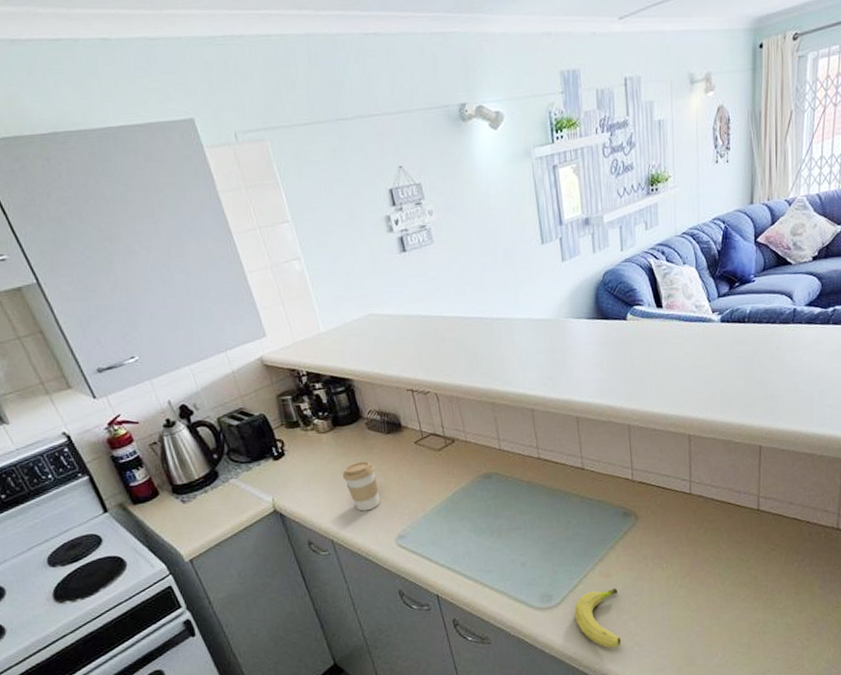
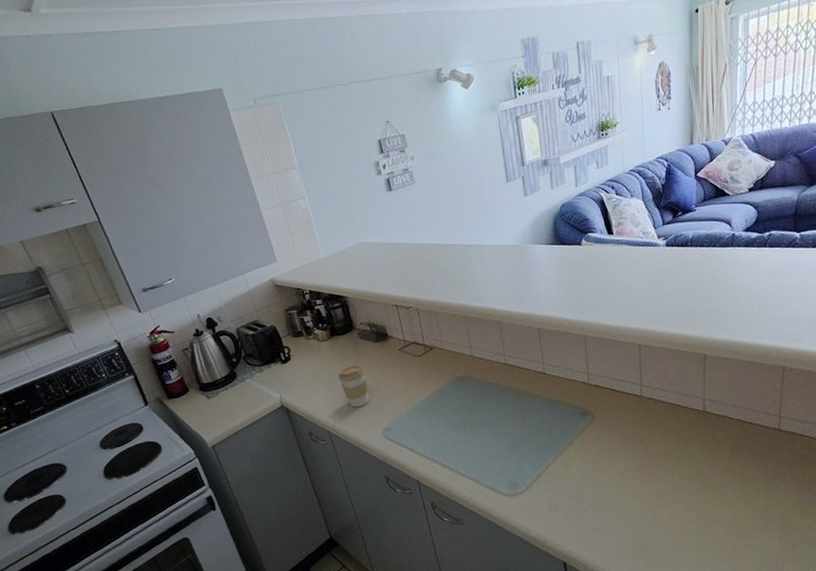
fruit: present [574,588,621,648] -> none [538,478,581,532]

